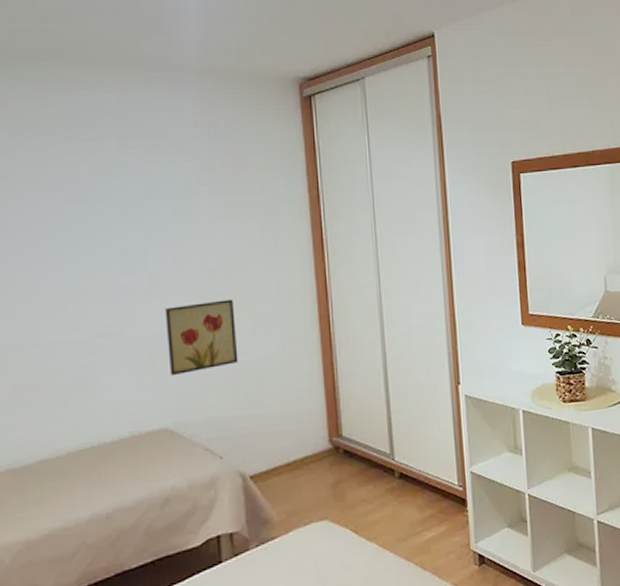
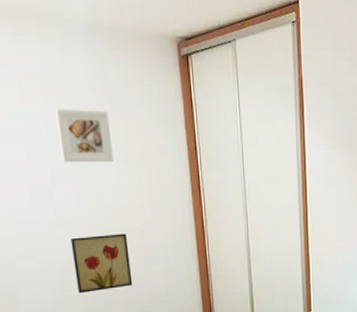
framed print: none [157,159,222,220] -> present [55,109,114,163]

